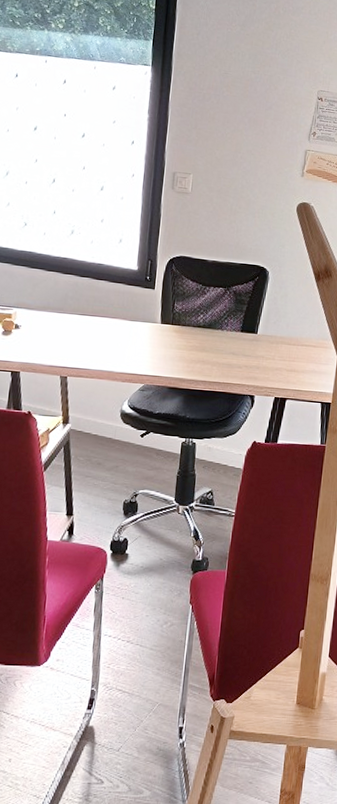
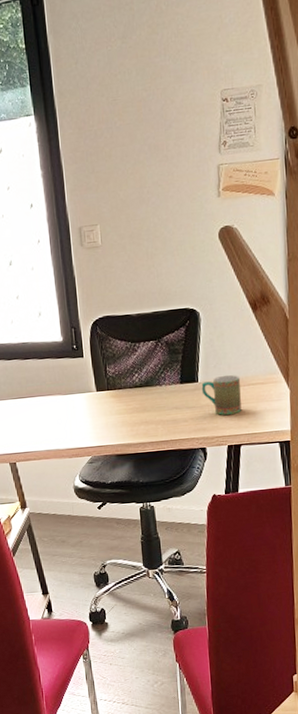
mug: none [259,332,296,369] -> present [201,374,242,415]

